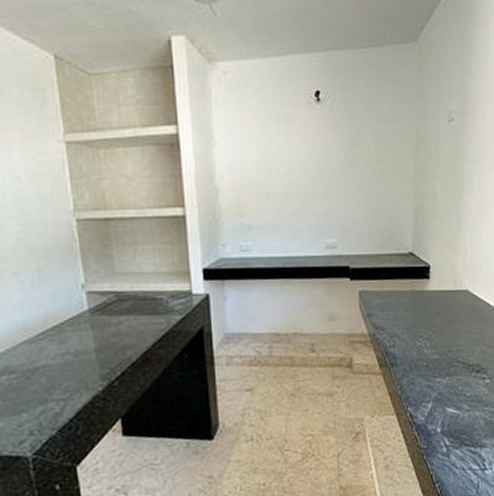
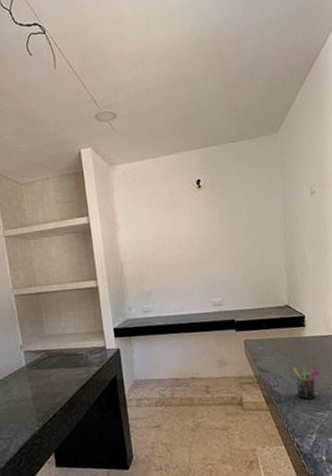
pen holder: none [412,322,442,363] -> present [293,364,320,400]

